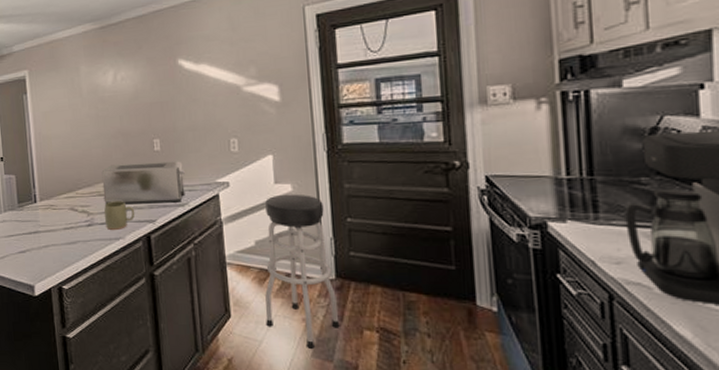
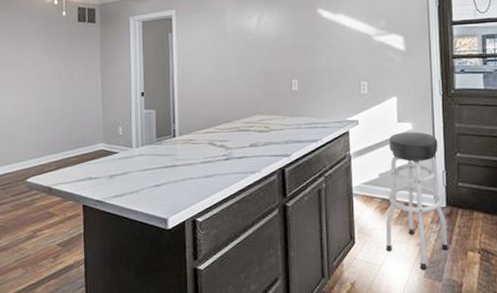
toaster: present [101,161,186,205] -> none [241,100,320,140]
mug: present [103,201,135,230] -> none [241,136,272,164]

